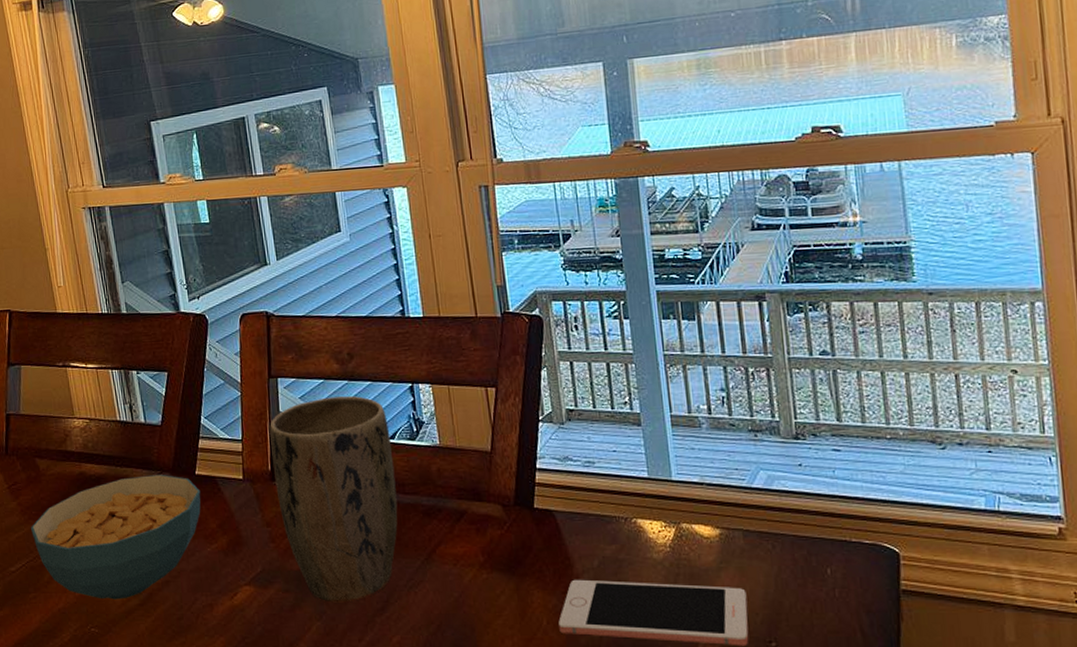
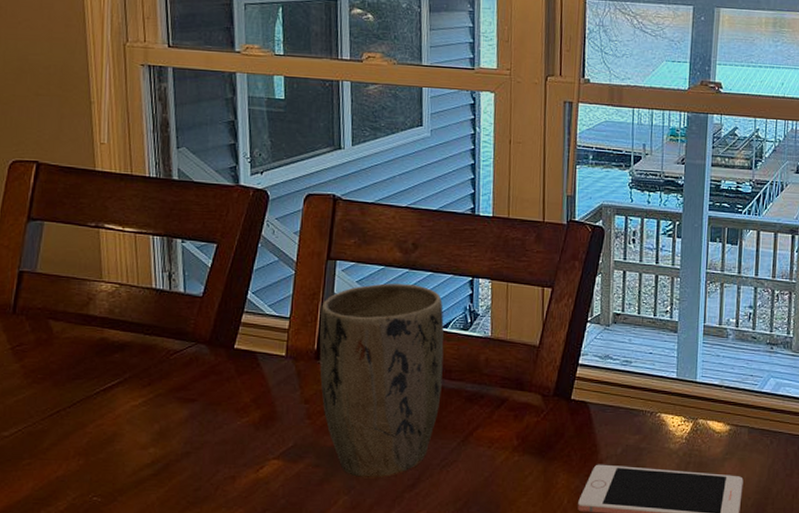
cereal bowl: present [30,474,201,600] -> none [33,345,238,469]

